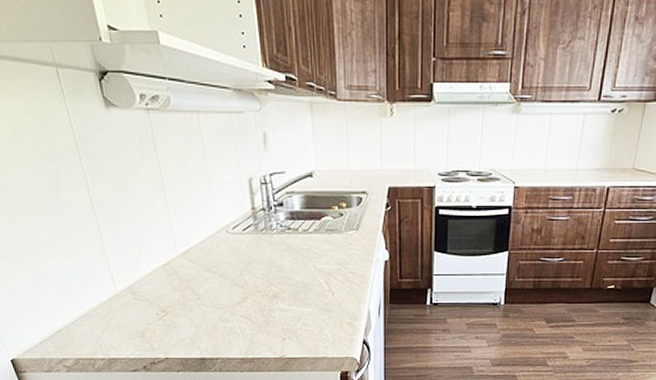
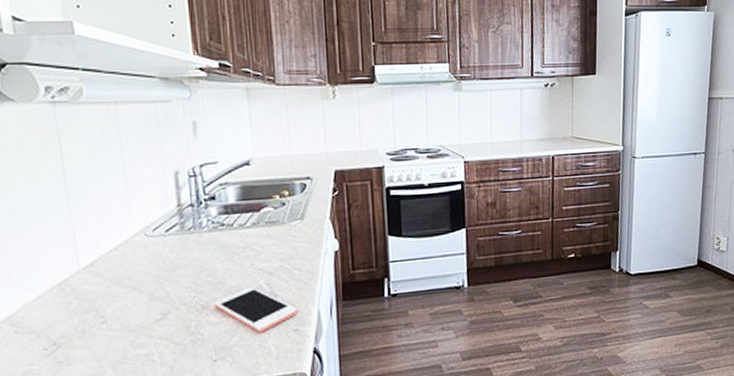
cell phone: none [282,283,351,322] -> present [213,286,298,333]

